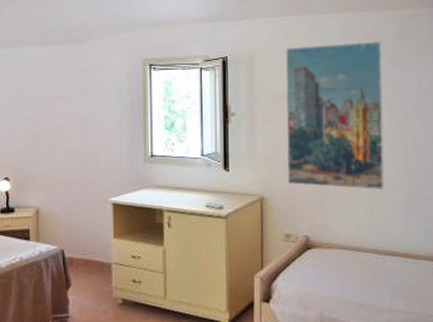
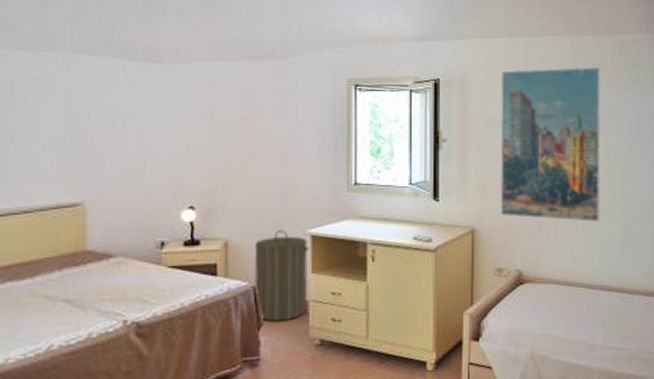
laundry hamper: none [62,198,111,283] -> present [254,230,309,322]

